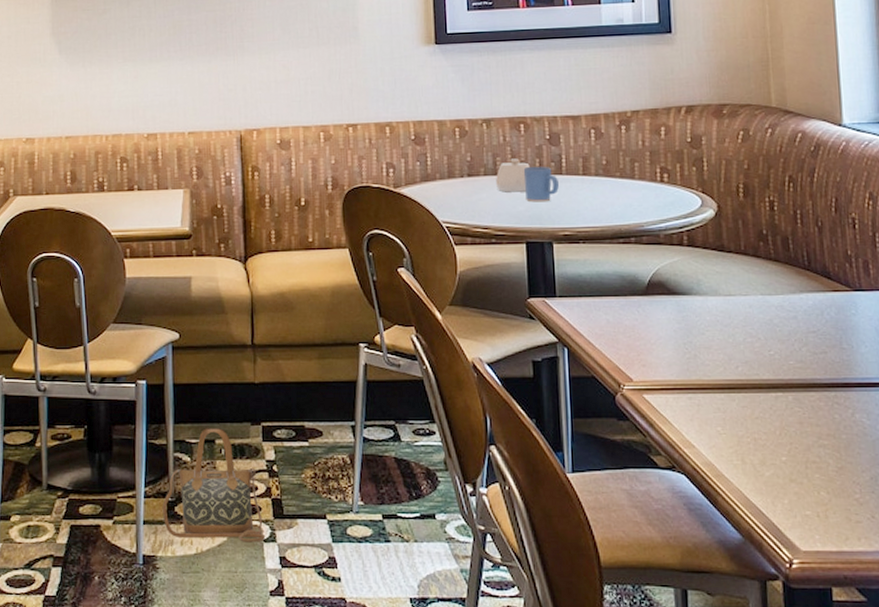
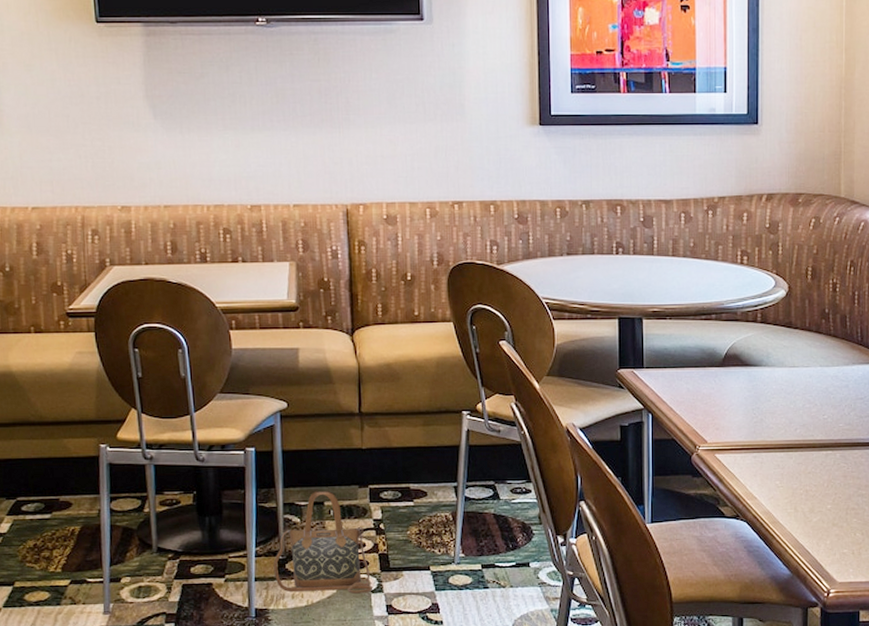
sugar bowl: present [496,158,530,193] -> none [593,239,624,272]
mug: present [523,166,559,202] -> none [618,246,650,281]

